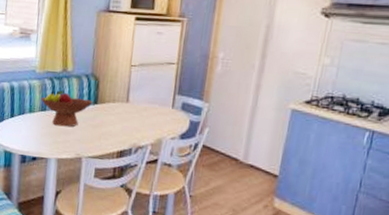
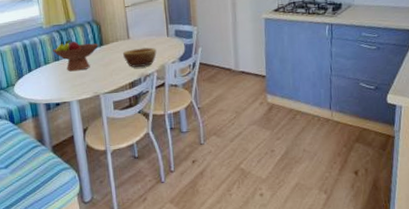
bowl: none [117,114,157,138] -> present [122,47,157,68]

